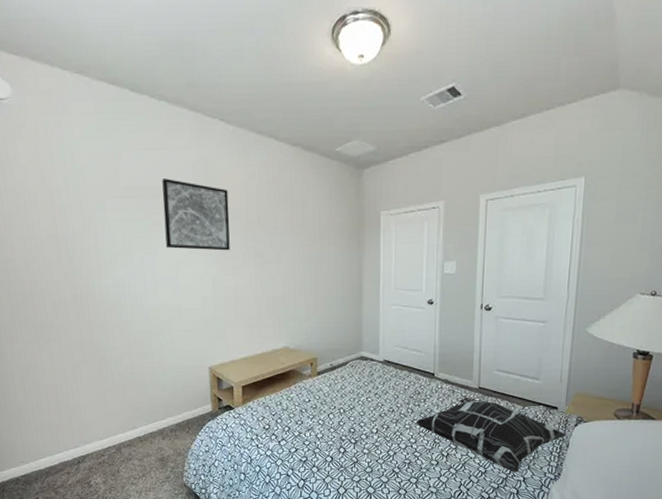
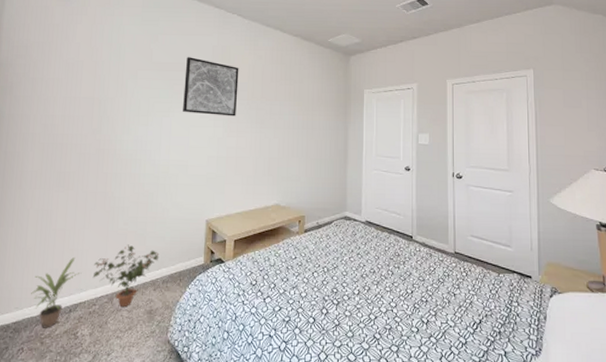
potted plant: none [34,411,83,479] -> present [31,258,82,328]
potted plant: none [95,396,164,456] -> present [92,244,160,306]
decorative pillow: present [416,398,566,473] -> none [396,262,543,346]

